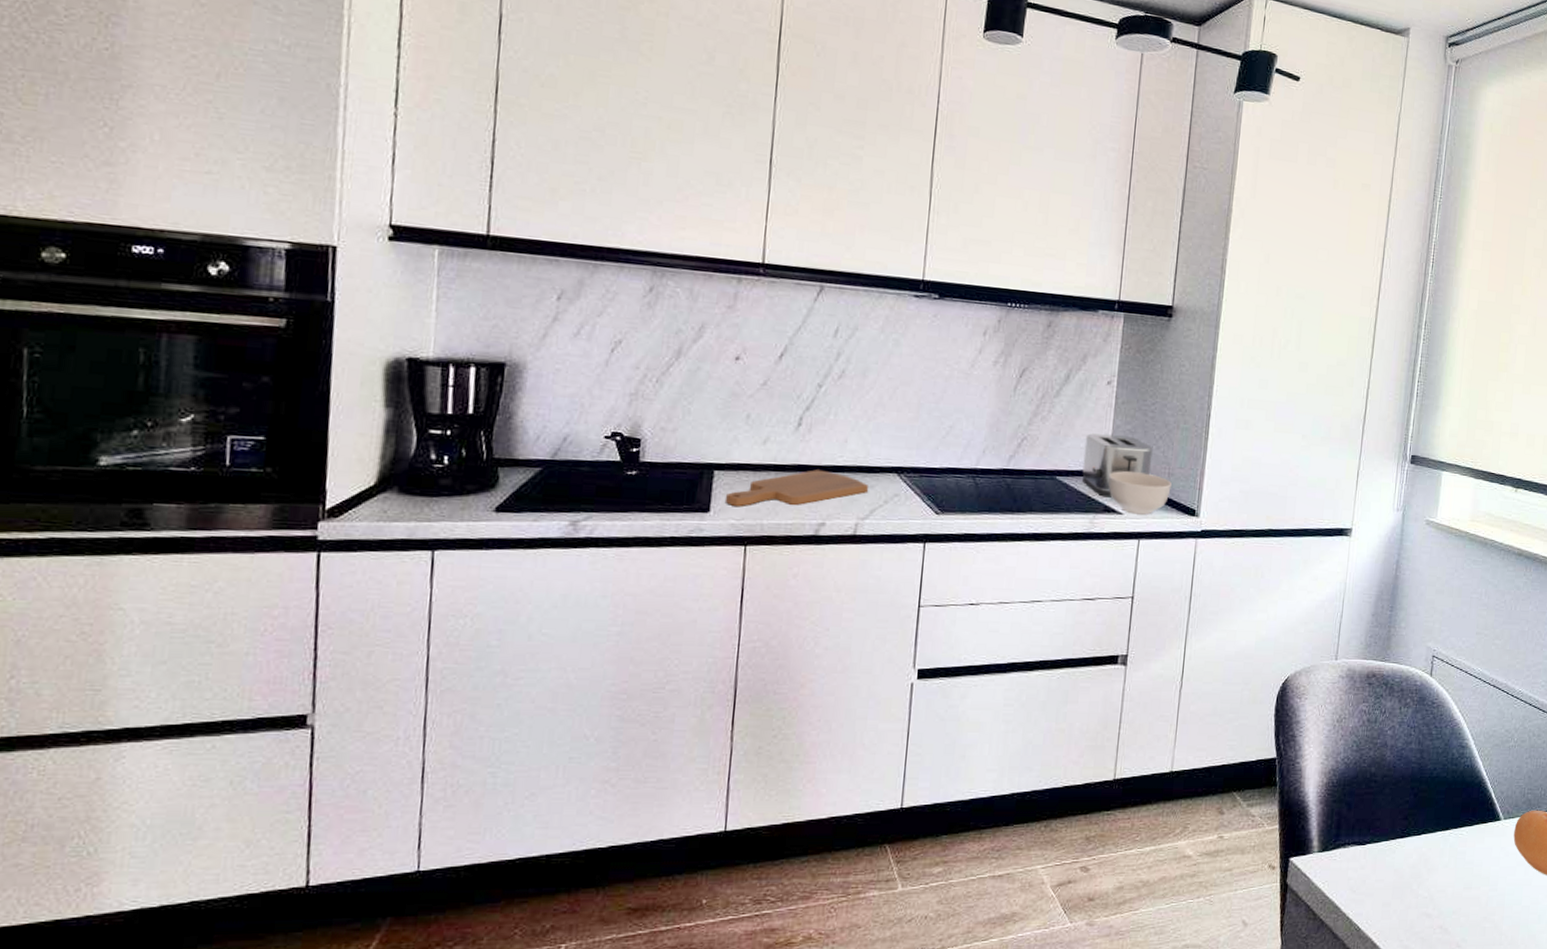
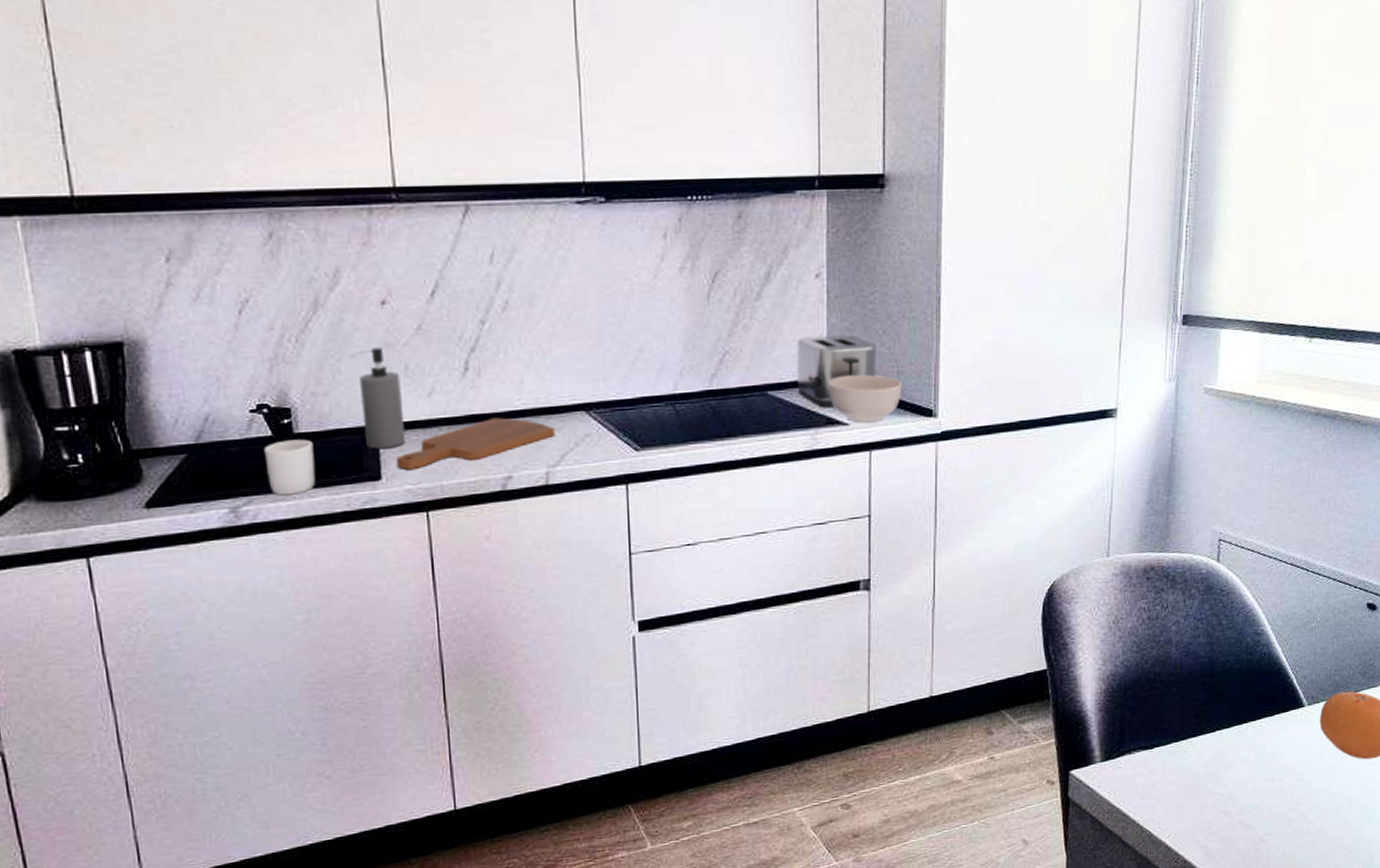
mug: none [609,466,655,516] -> present [263,439,316,496]
soap dispenser: none [701,395,741,486] -> present [351,347,406,450]

